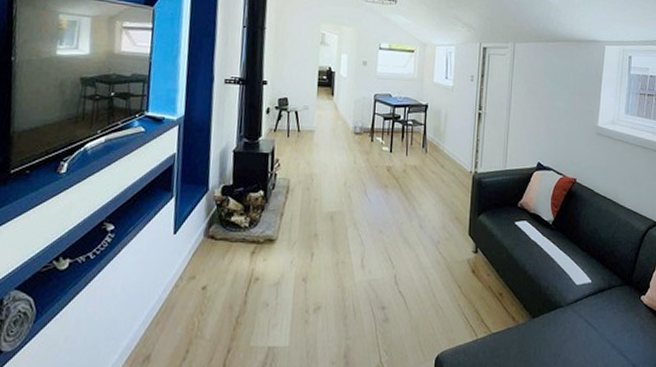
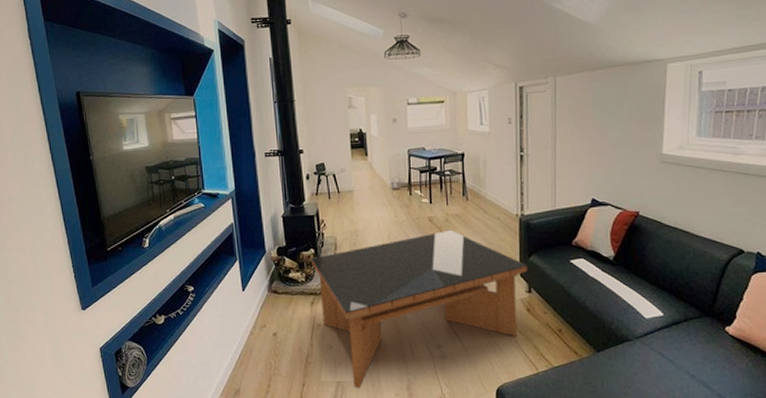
coffee table: none [259,182,476,356] -> present [311,230,527,389]

